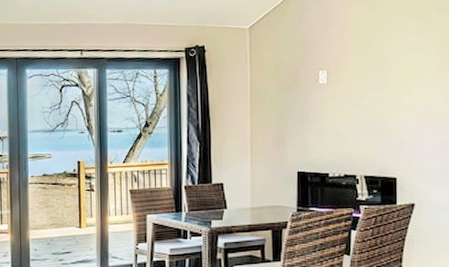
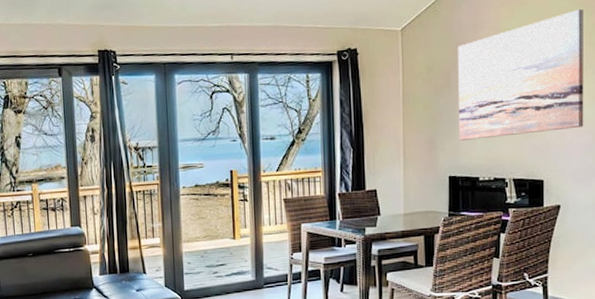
wall art: none [306,9,439,137] -> present [457,9,584,141]

